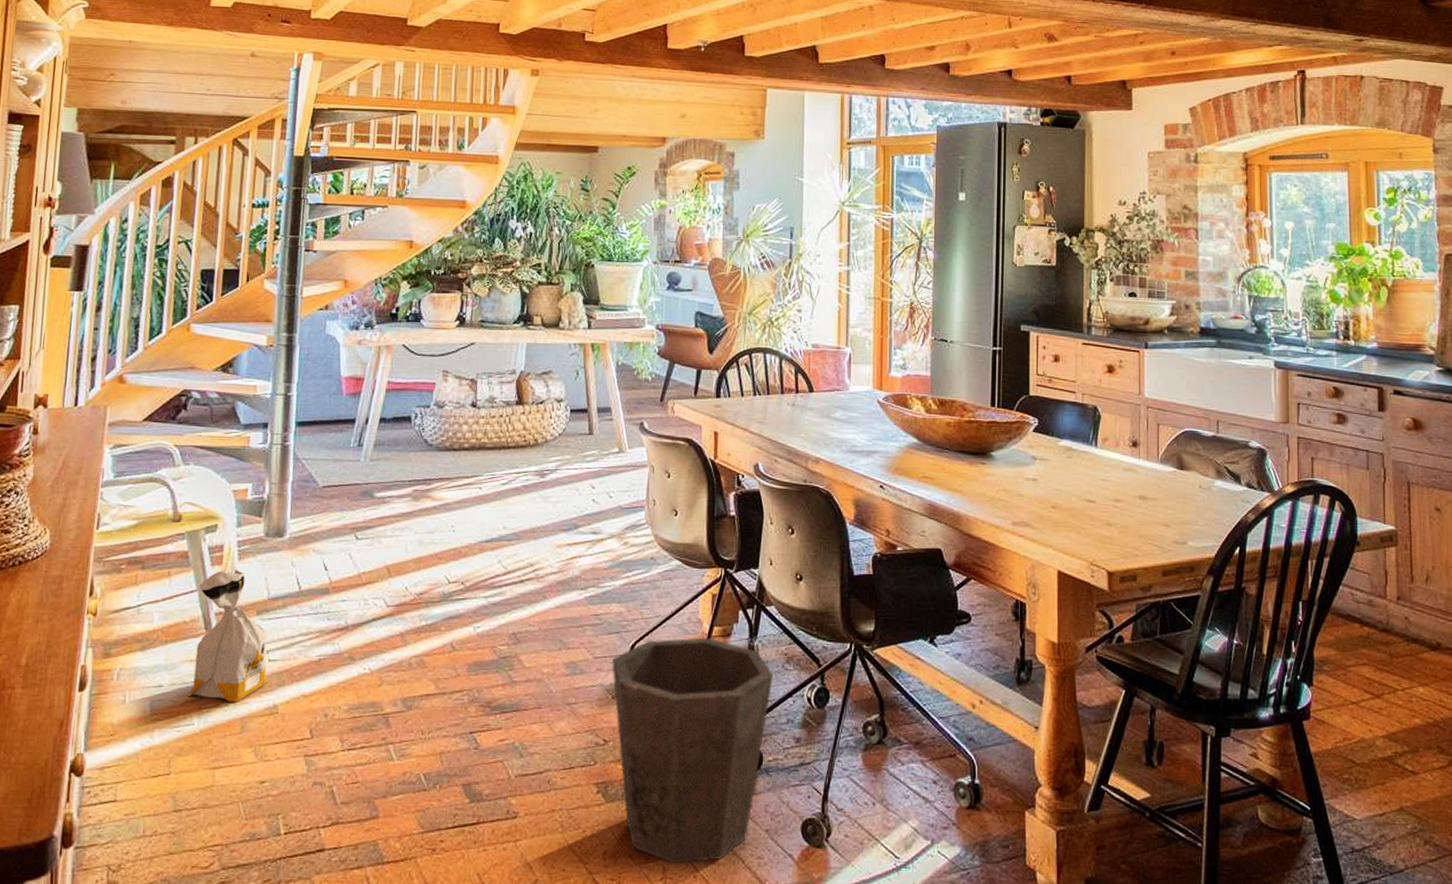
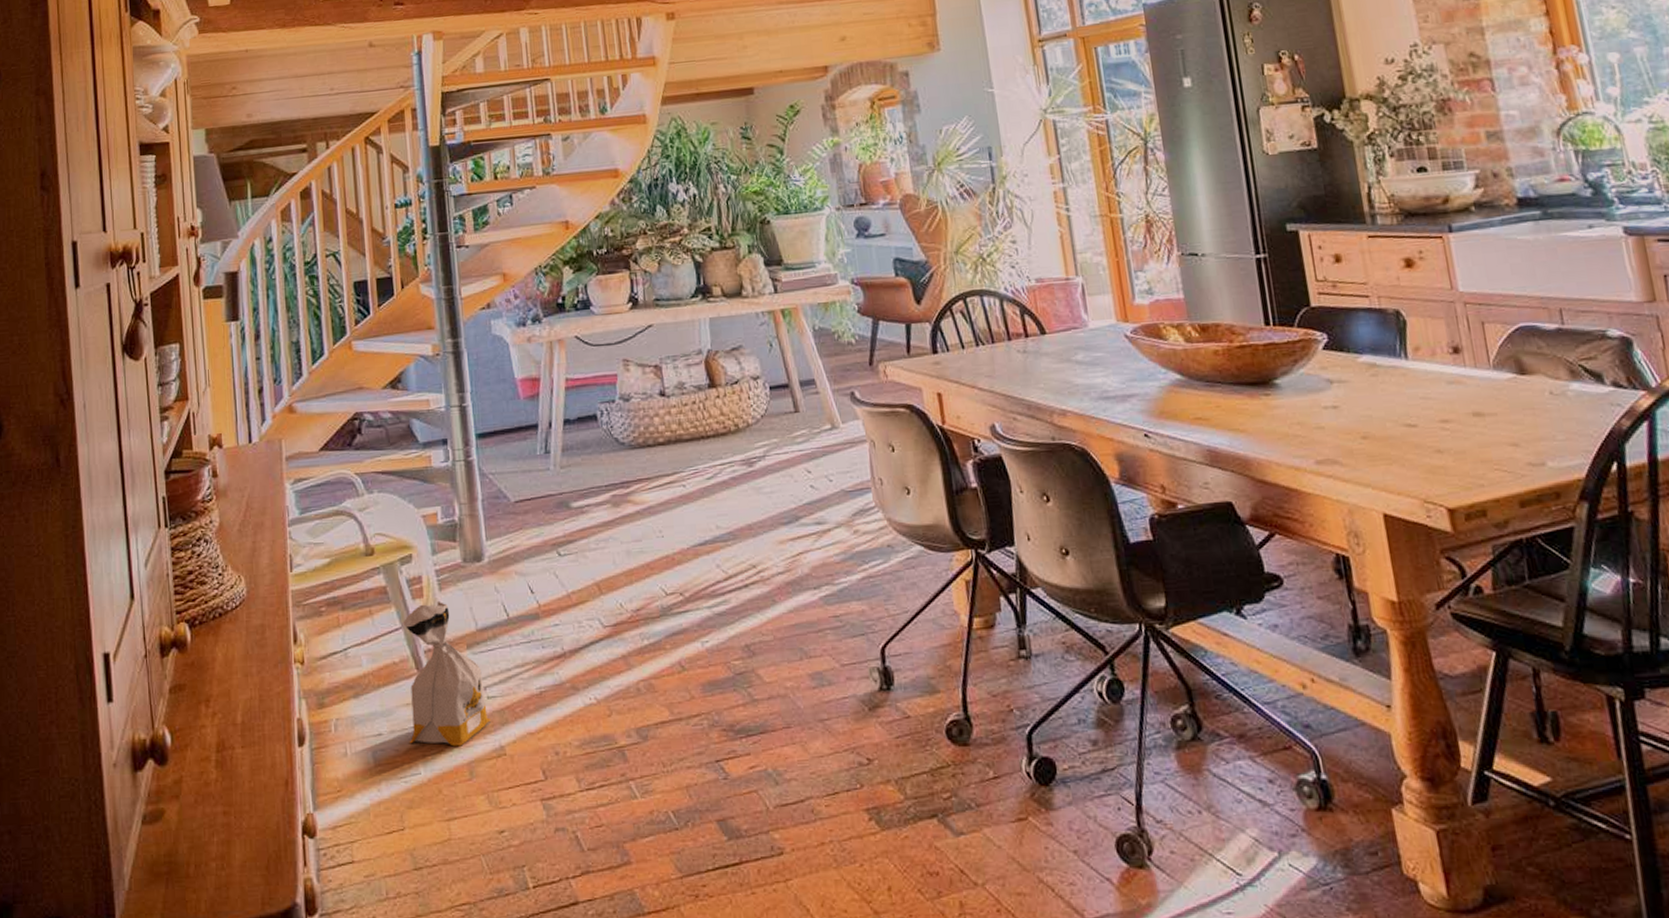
waste bin: present [612,637,773,864] -> none [862,631,1054,897]

